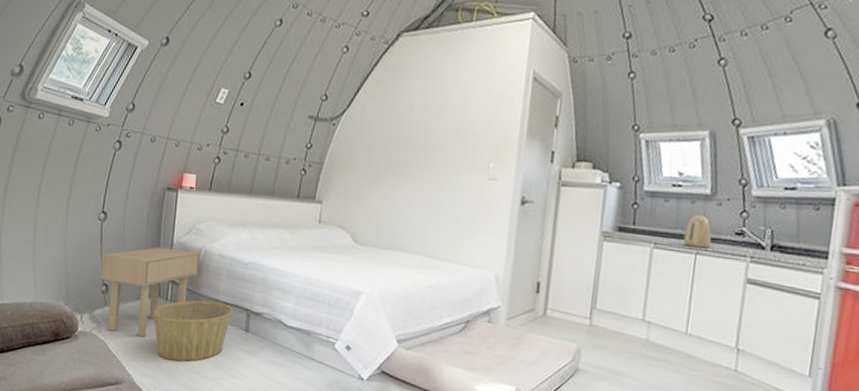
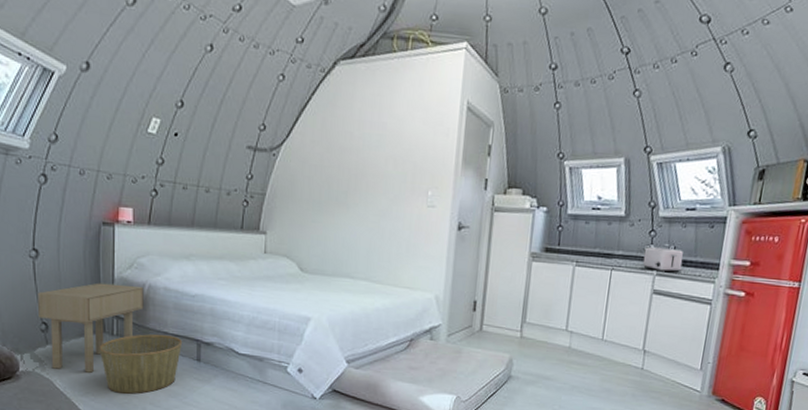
kettle: present [683,214,712,249] -> none [601,234,625,265]
toaster: none [733,230,783,261] -> present [642,247,683,273]

